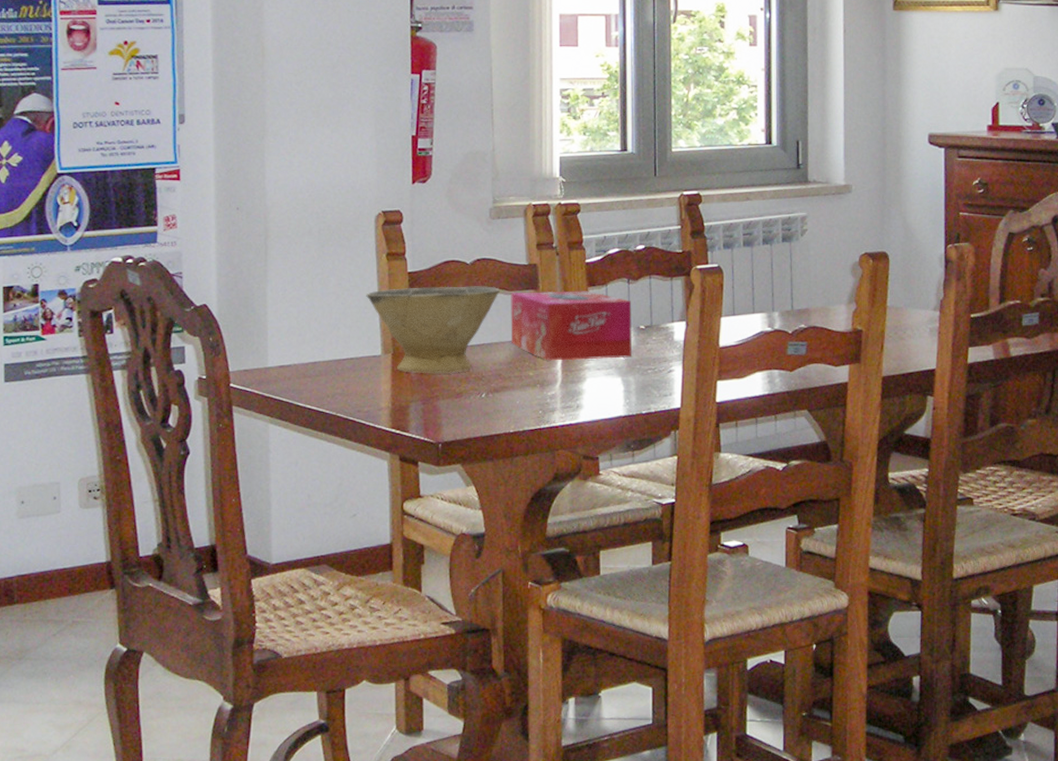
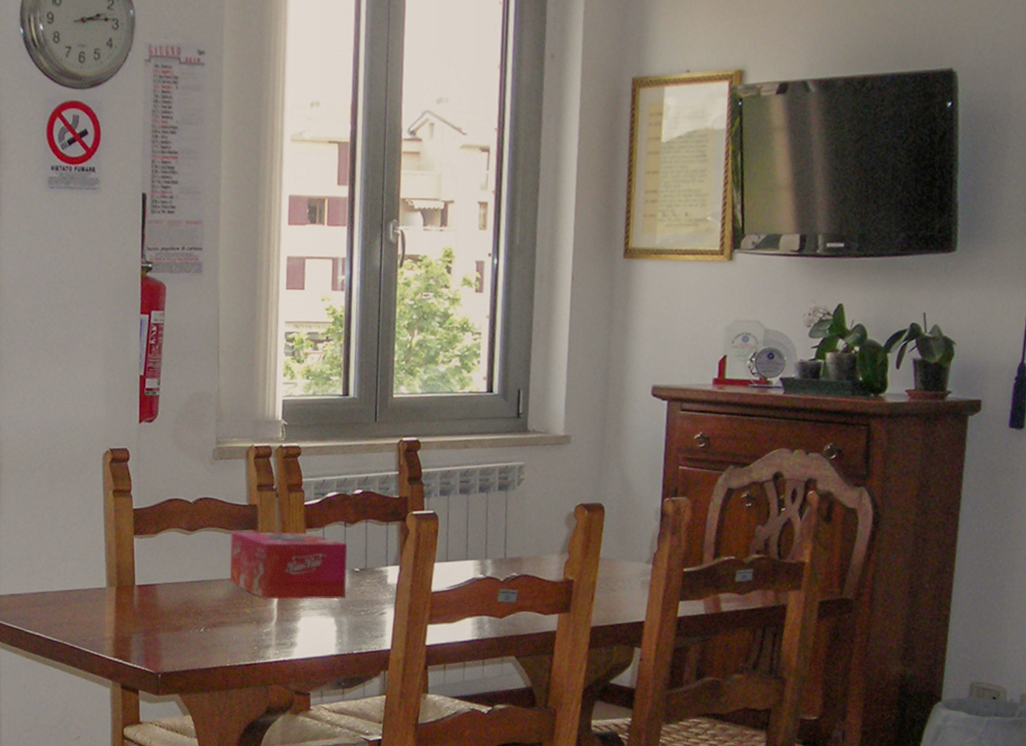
bowl: present [366,286,501,373] -> none [93,523,221,607]

